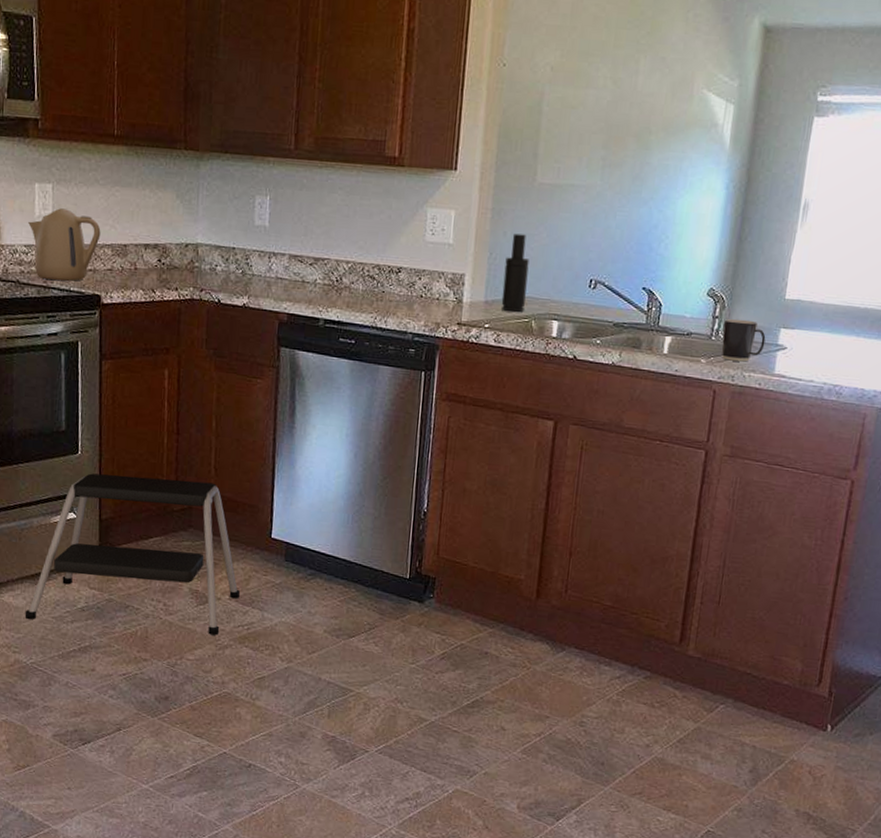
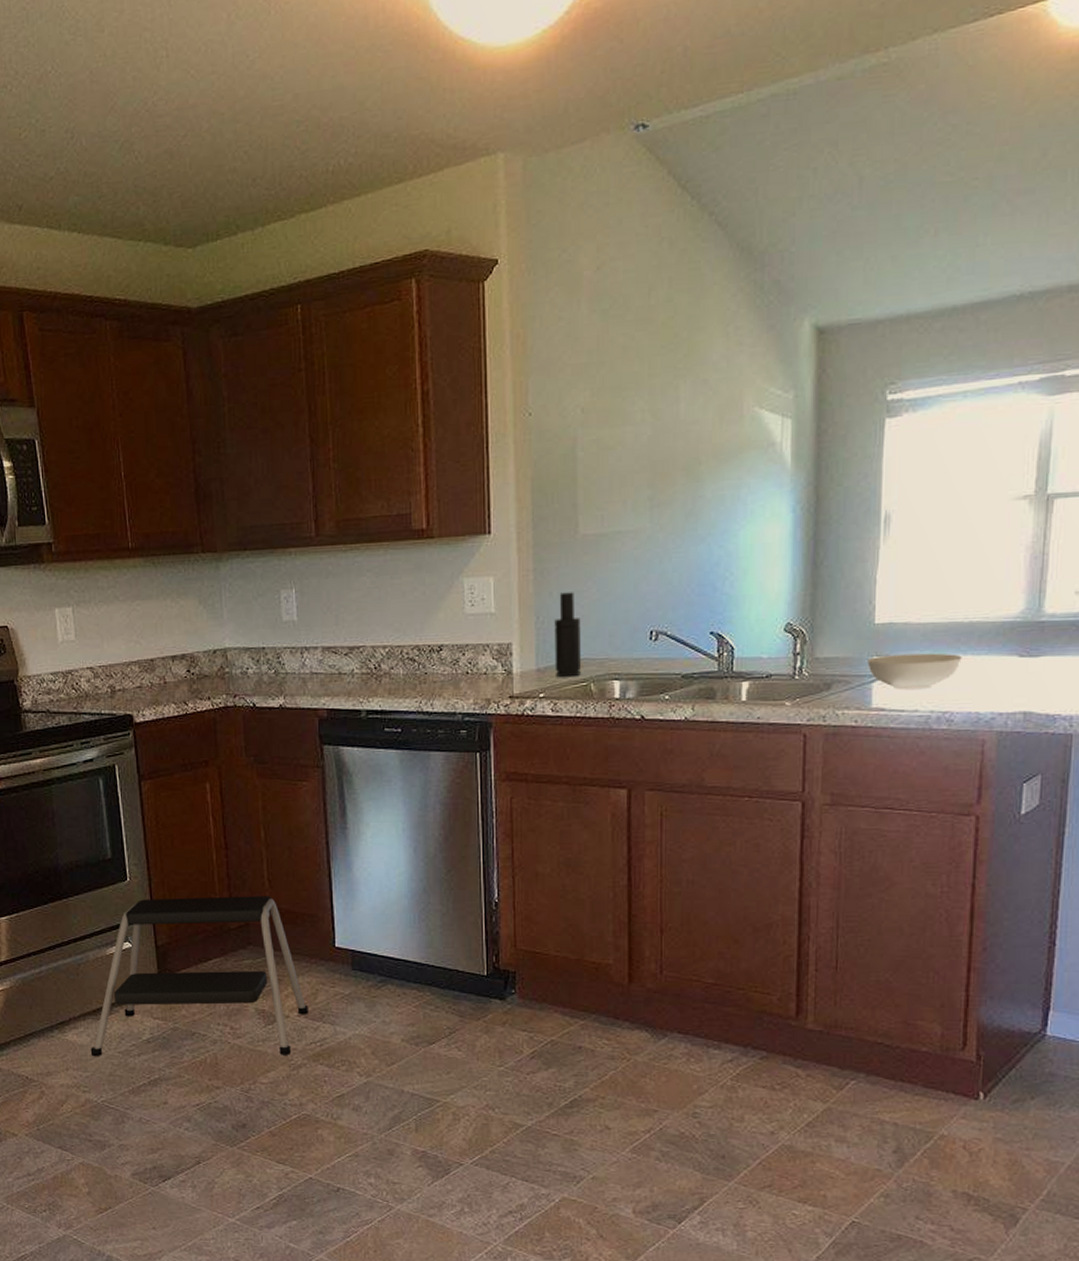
kettle: present [28,208,101,281] -> none [52,630,126,706]
mug: present [721,318,766,362] -> none [806,652,857,700]
bowl: none [775,328,855,363] -> present [867,653,962,691]

